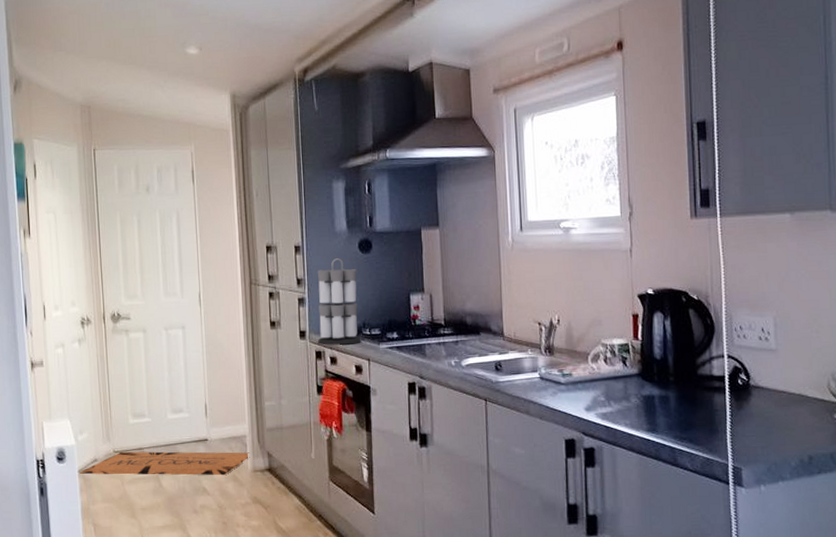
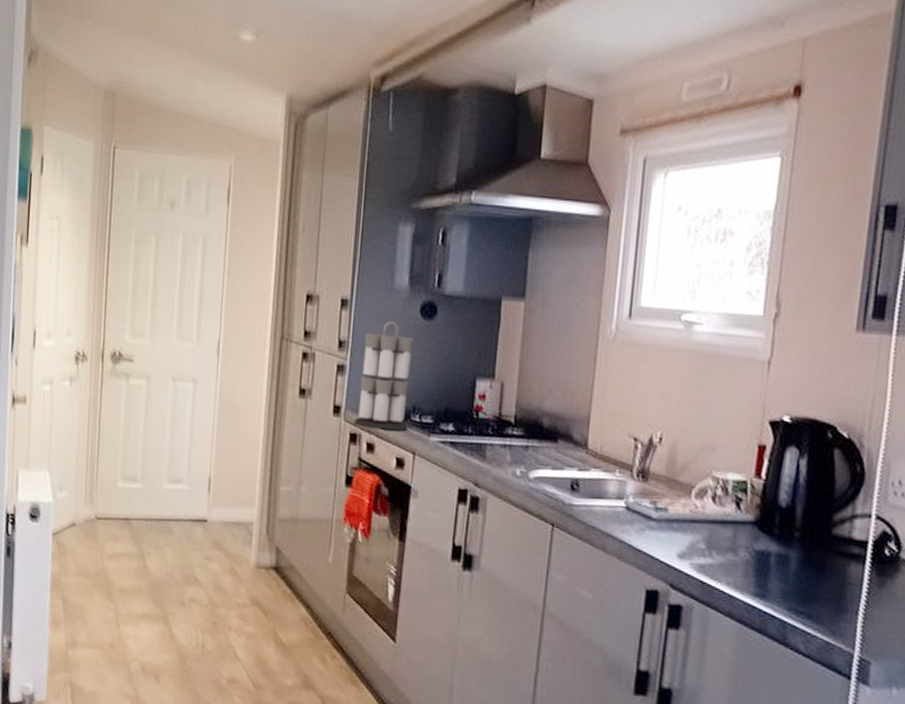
doormat: present [78,451,250,476] -> none [53,518,255,567]

